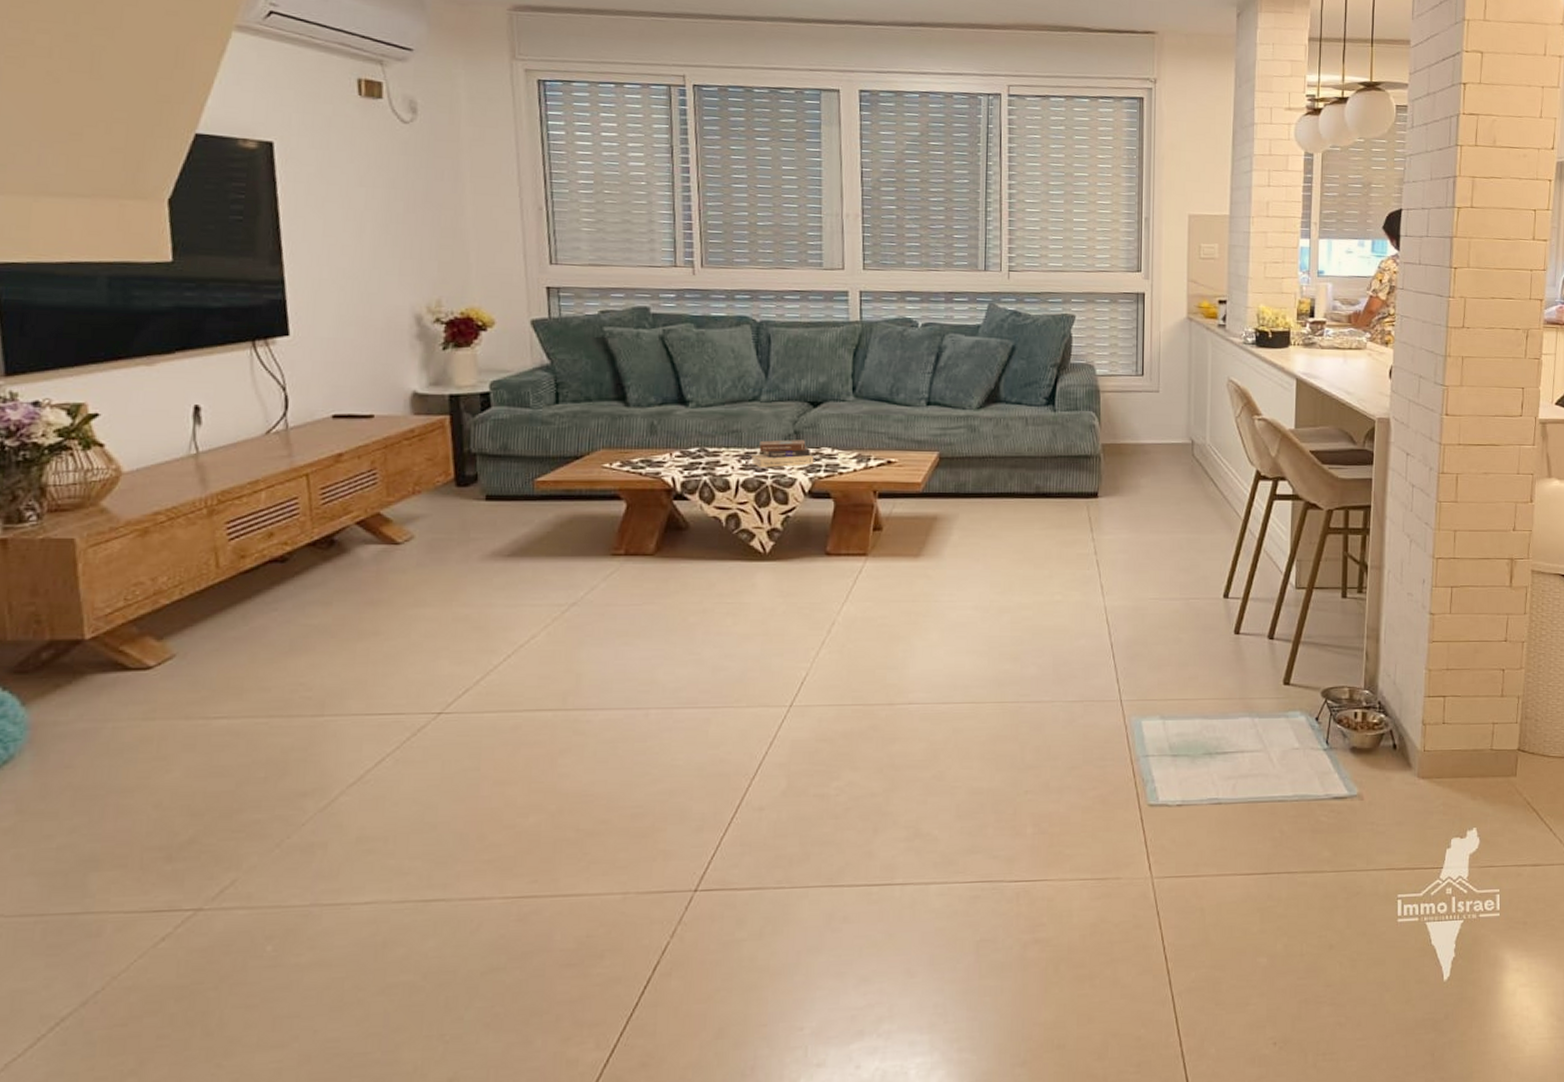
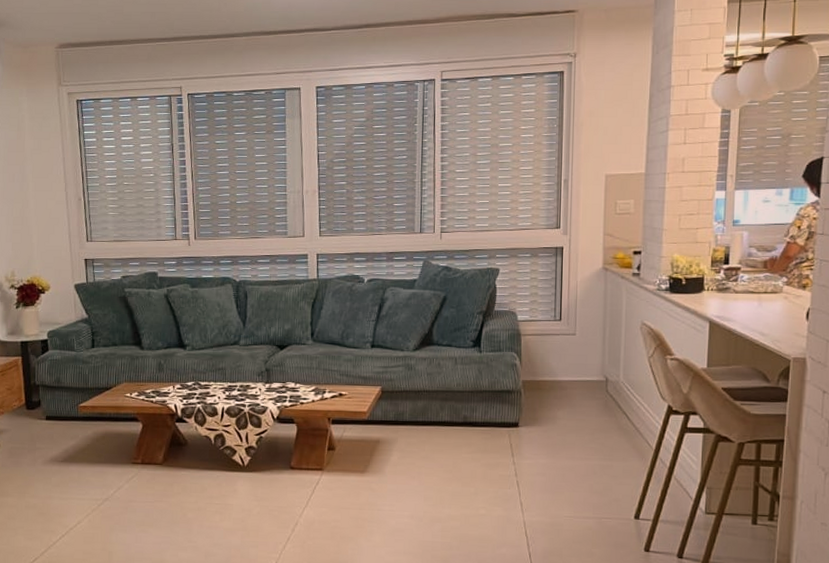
books: present [751,439,814,468] -> none [233,376,281,399]

